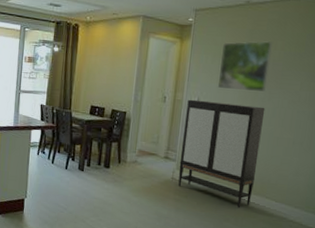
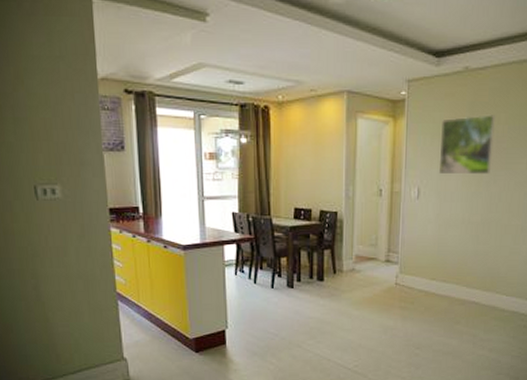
storage cabinet: present [178,99,266,209] -> none [402,190,491,308]

